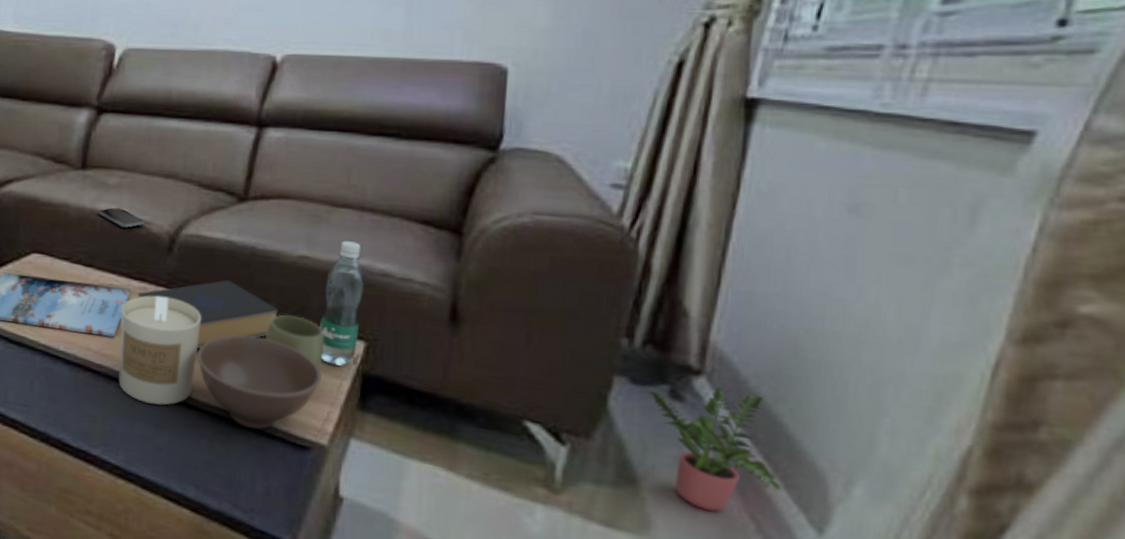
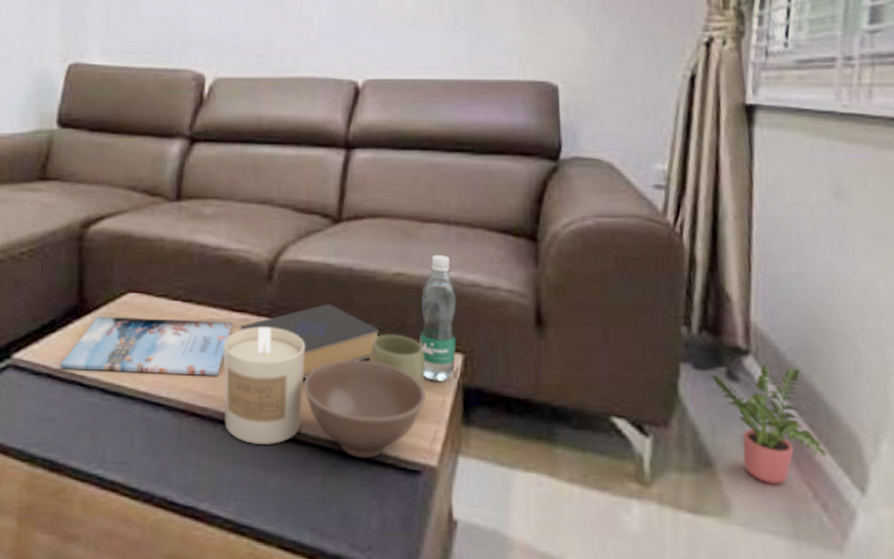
smartphone: present [97,207,146,229] -> none [195,238,244,259]

